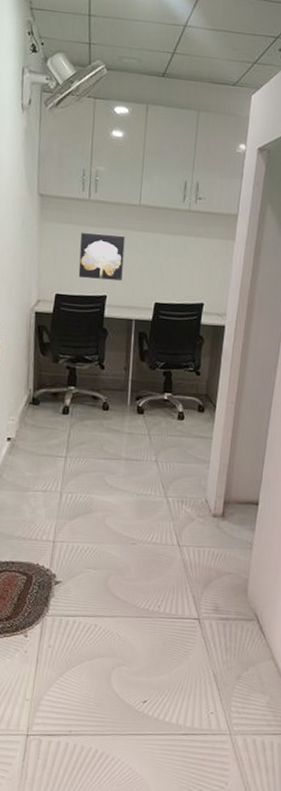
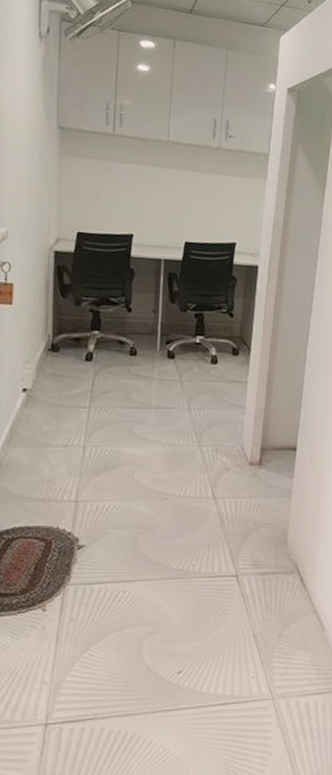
wall art: present [78,232,125,281] -> none [102,167,153,219]

